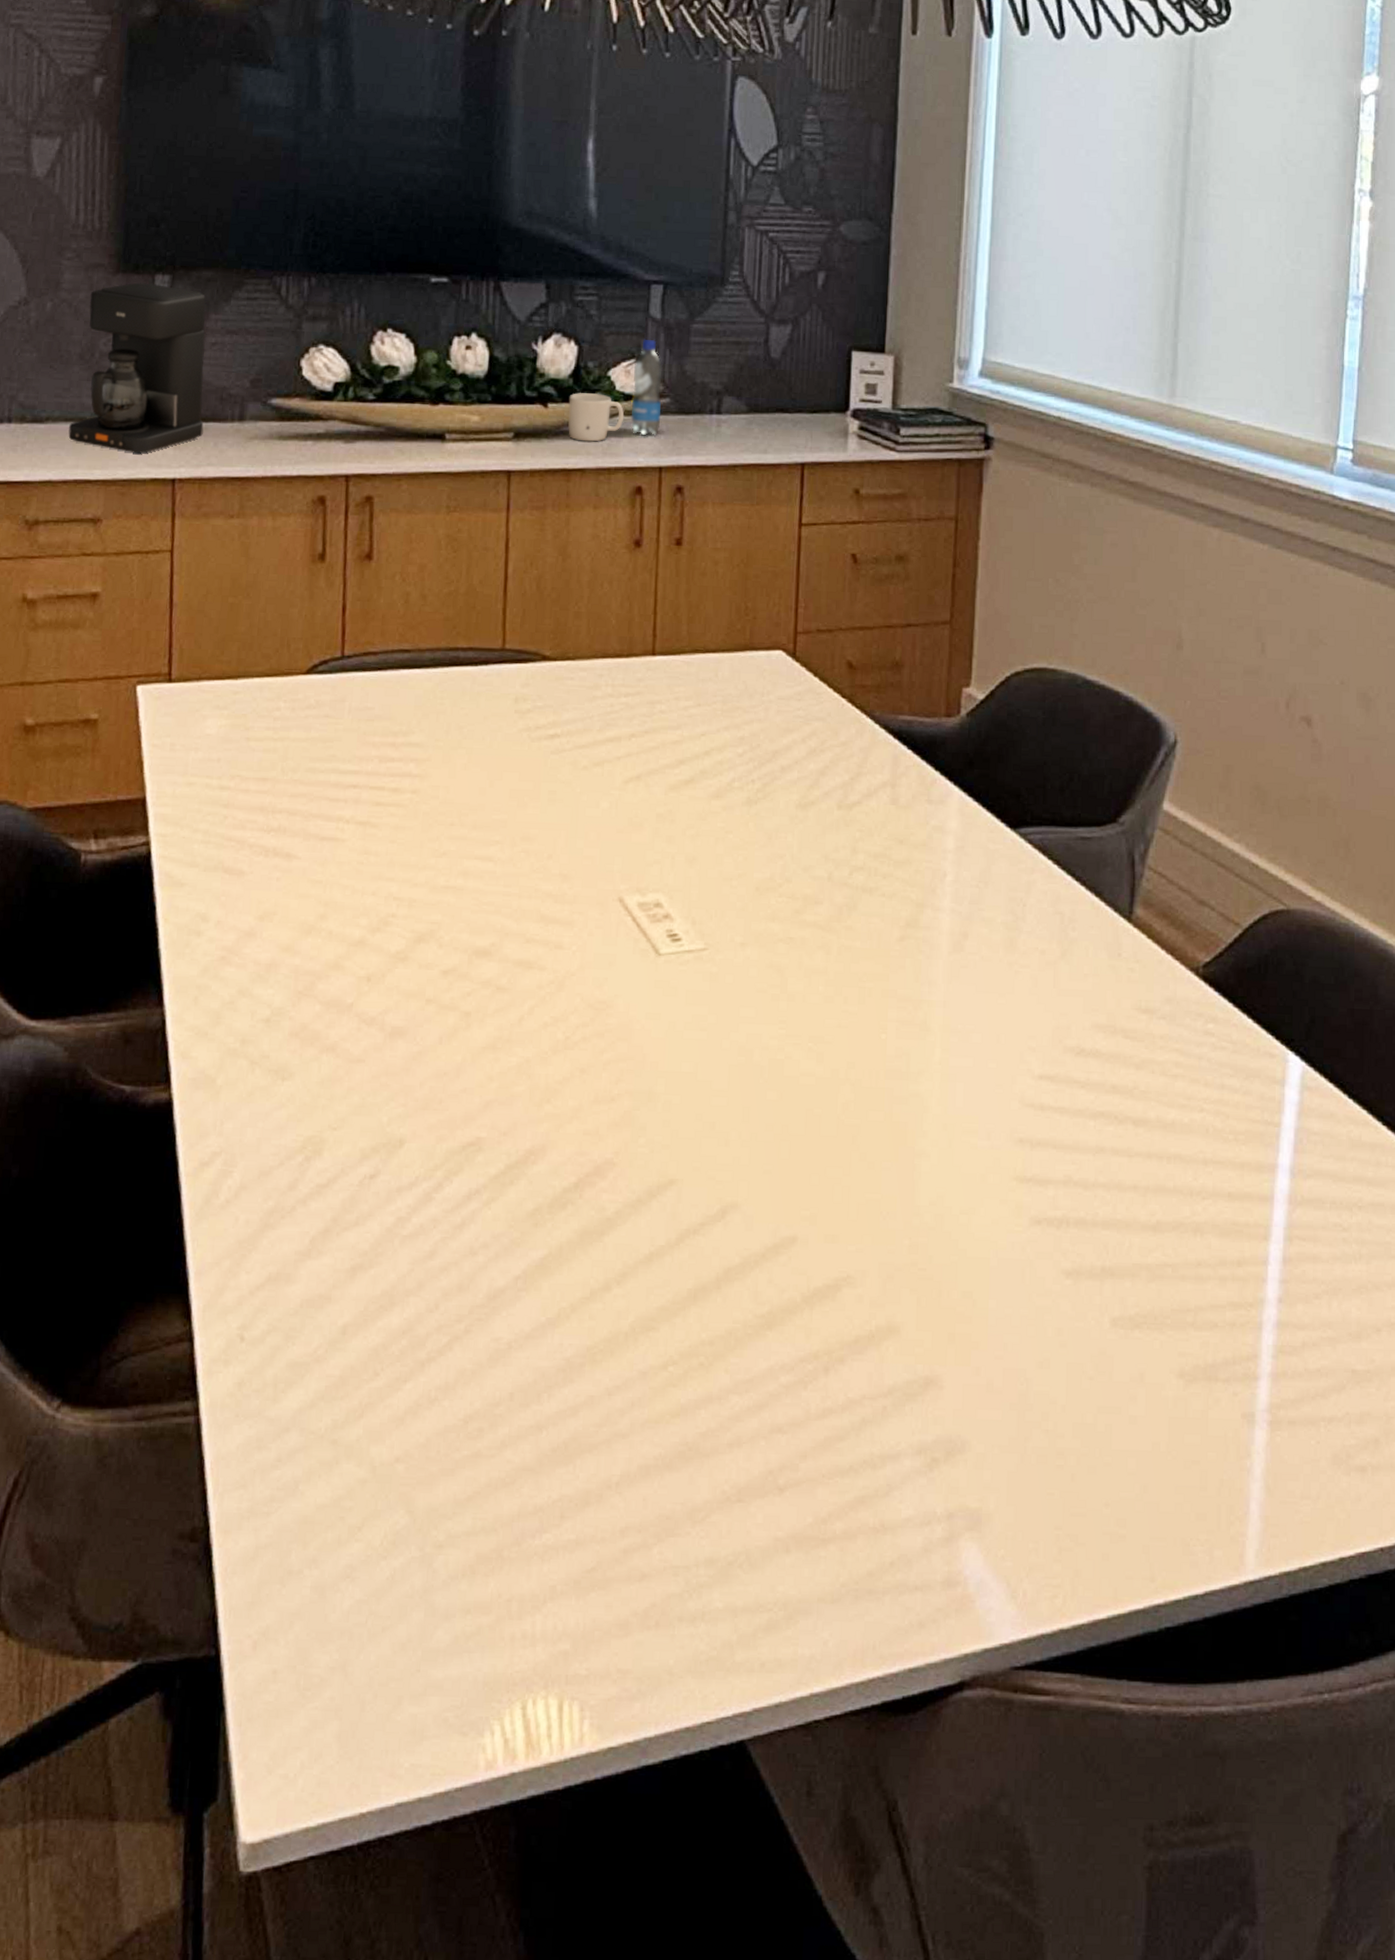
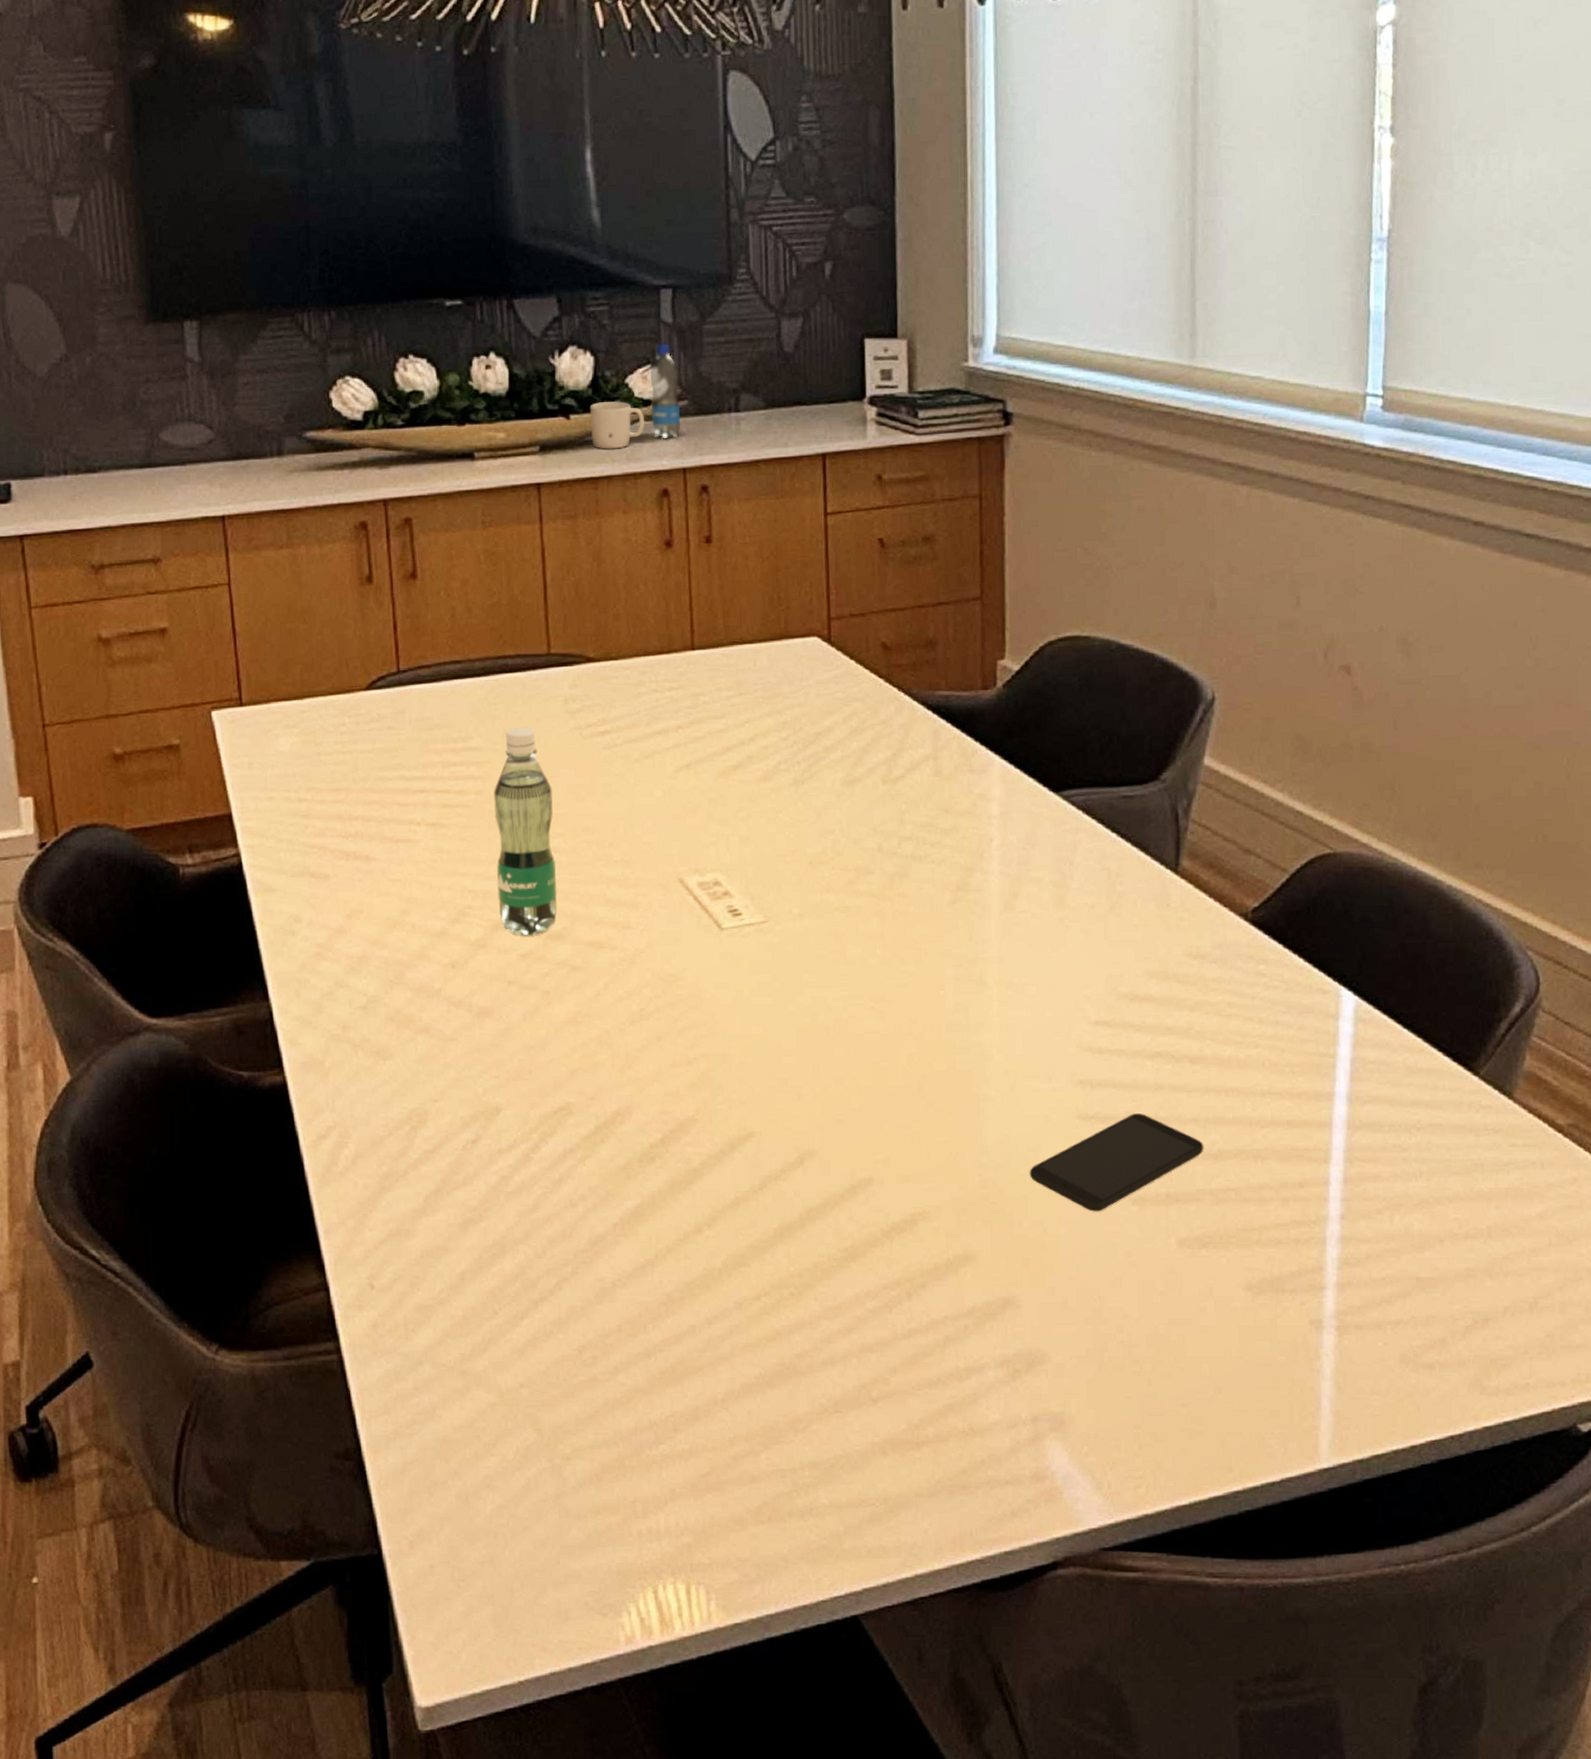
coffee maker: present [68,282,206,453] -> none [121,330,246,494]
bottle: none [424,724,493,951] -> present [494,727,557,936]
mobile phone: none [961,1177,1143,1284] -> present [1029,1113,1204,1212]

